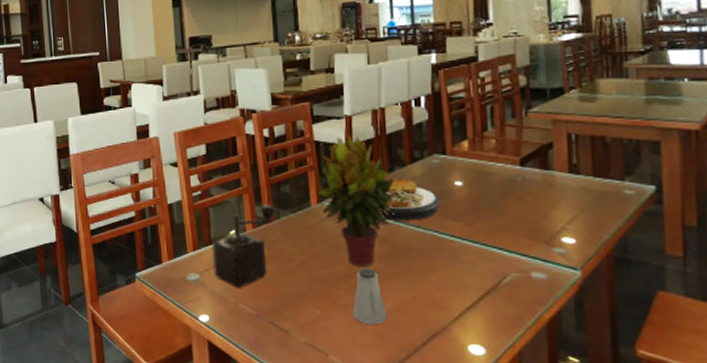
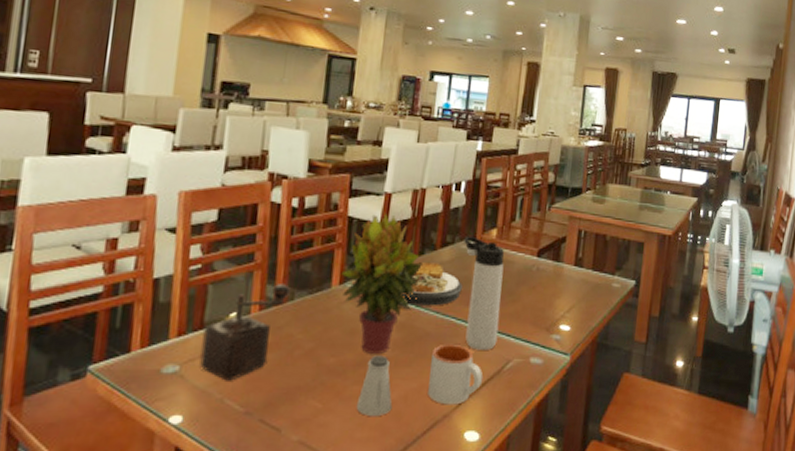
mug: none [419,257,480,318] -> present [428,343,484,405]
thermos bottle: none [433,149,489,264] -> present [464,235,504,350]

